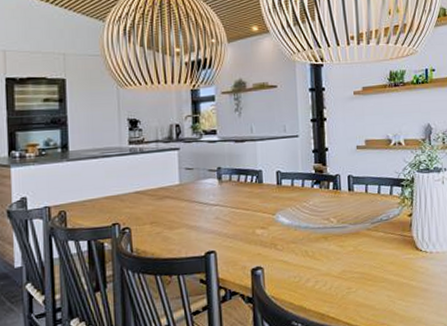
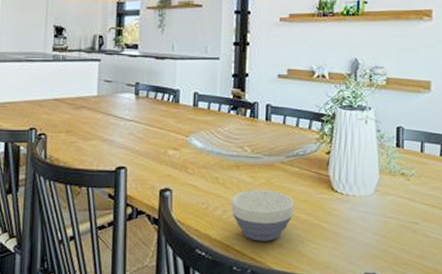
bowl: none [322,256,383,307] -> present [231,190,294,242]

